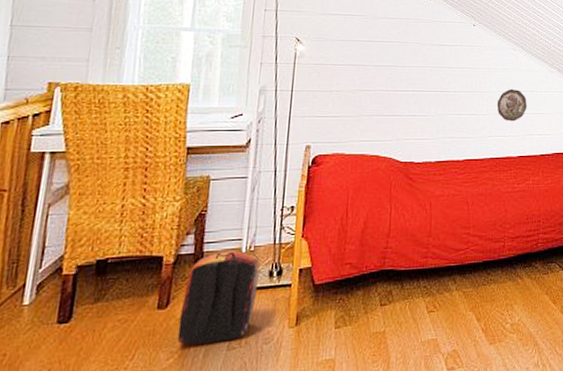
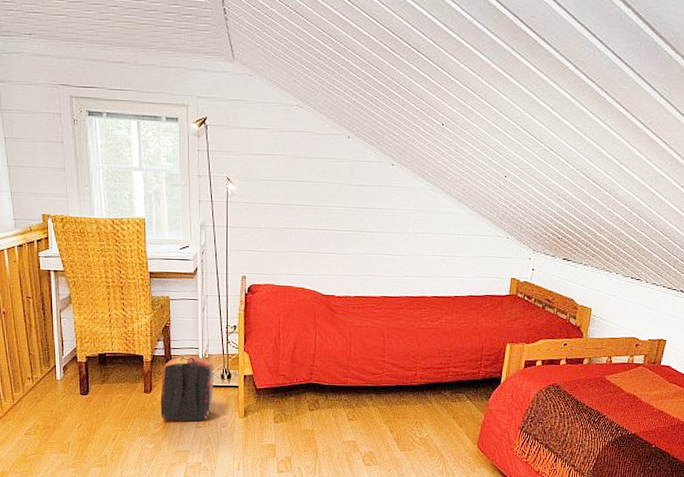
decorative plate: present [496,88,527,122] -> none [413,230,444,263]

